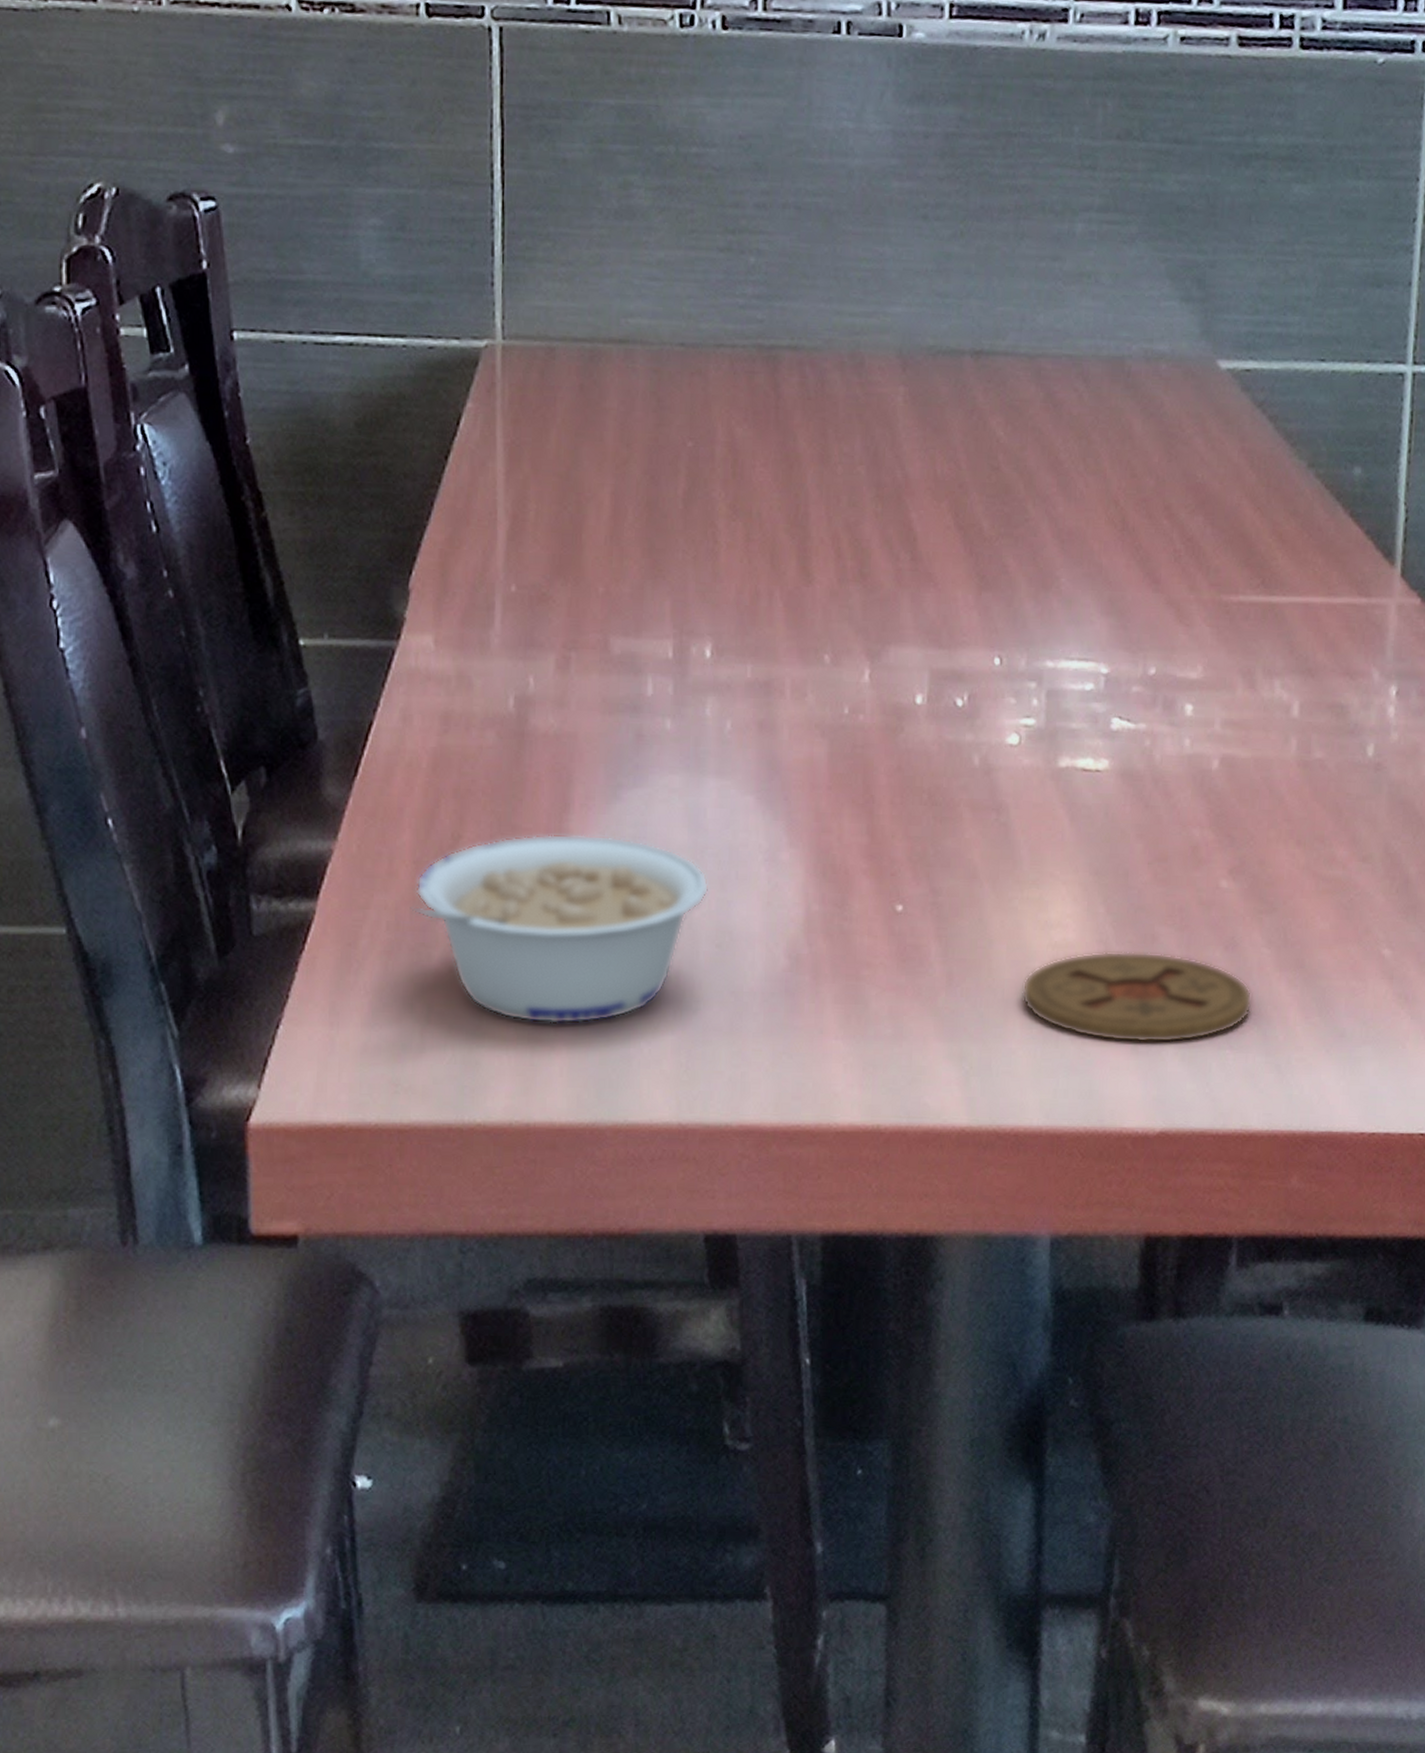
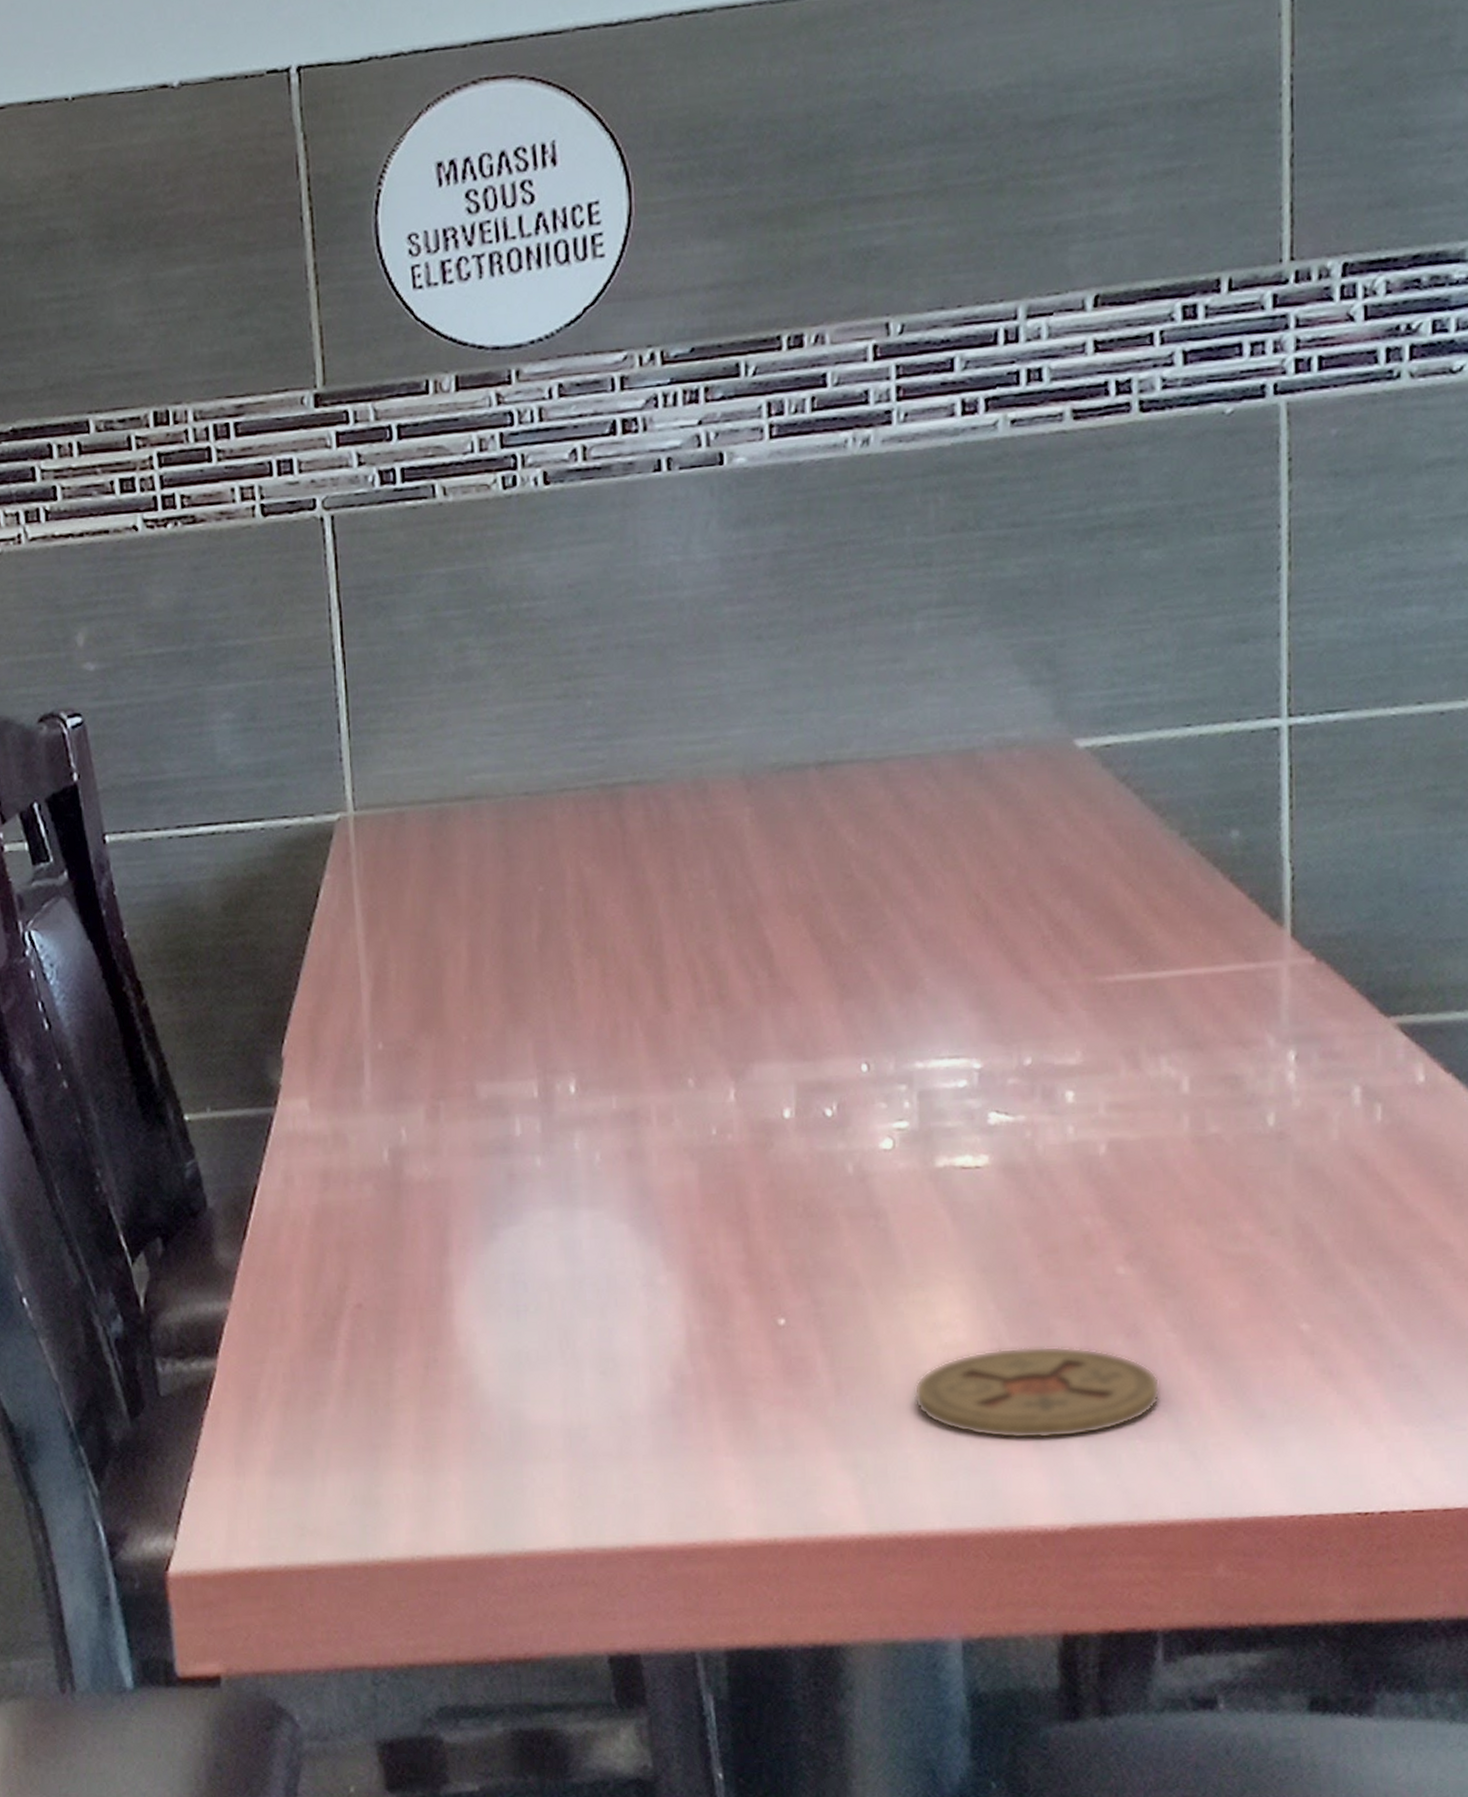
legume: present [410,833,709,1025] -> none [303,1274,590,1461]

